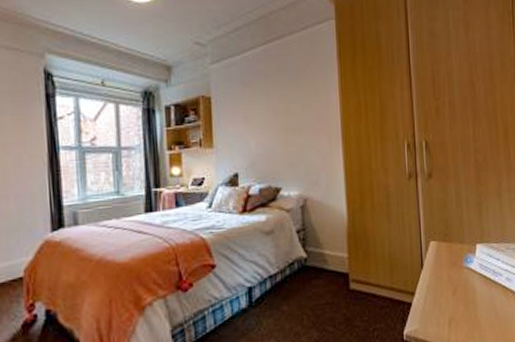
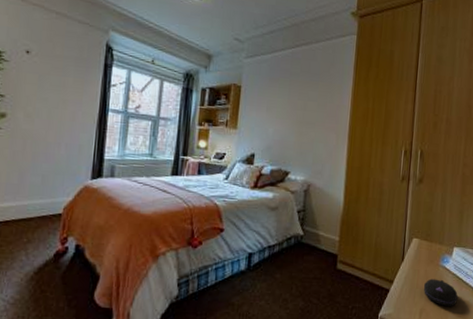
computer mouse: none [448,282,488,312] -> present [423,279,458,307]

